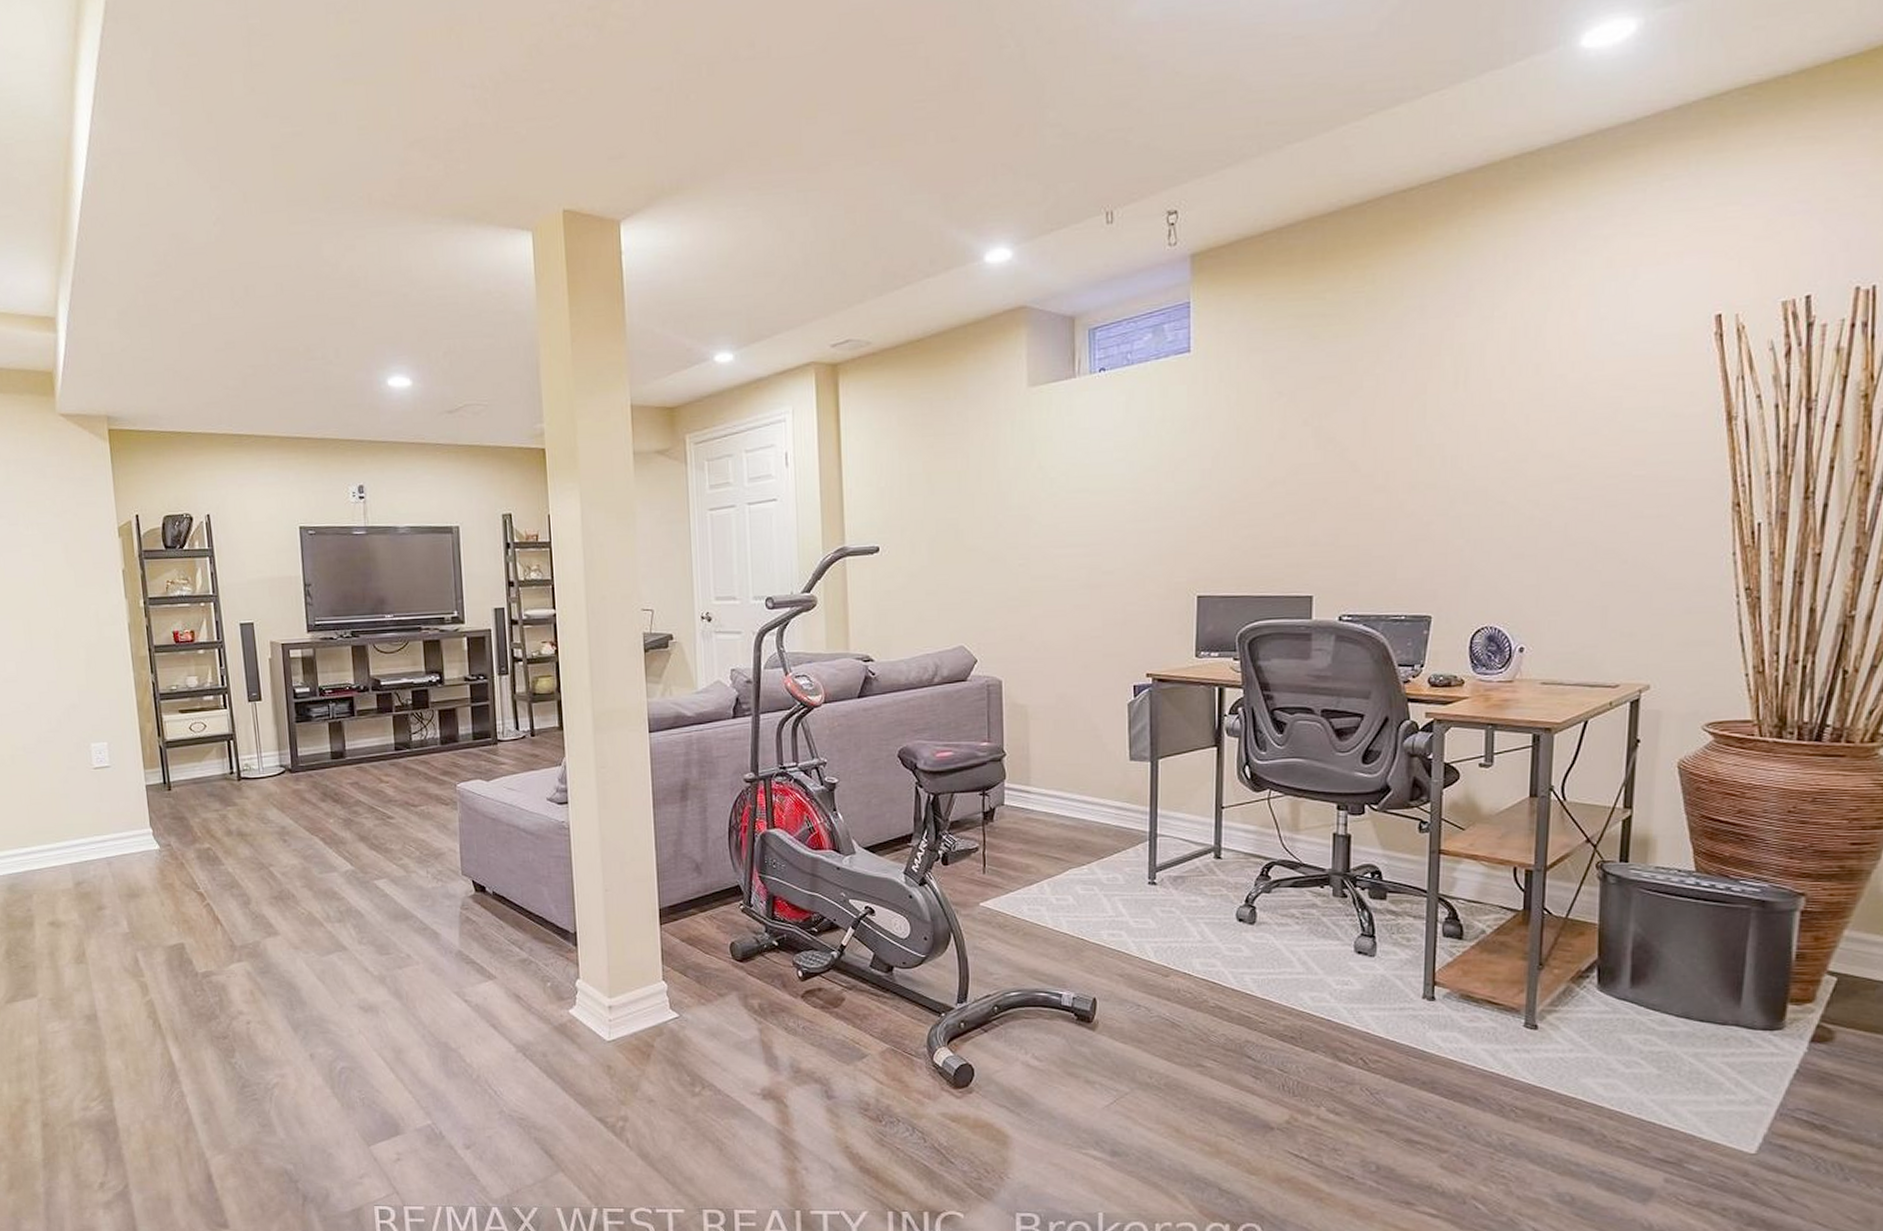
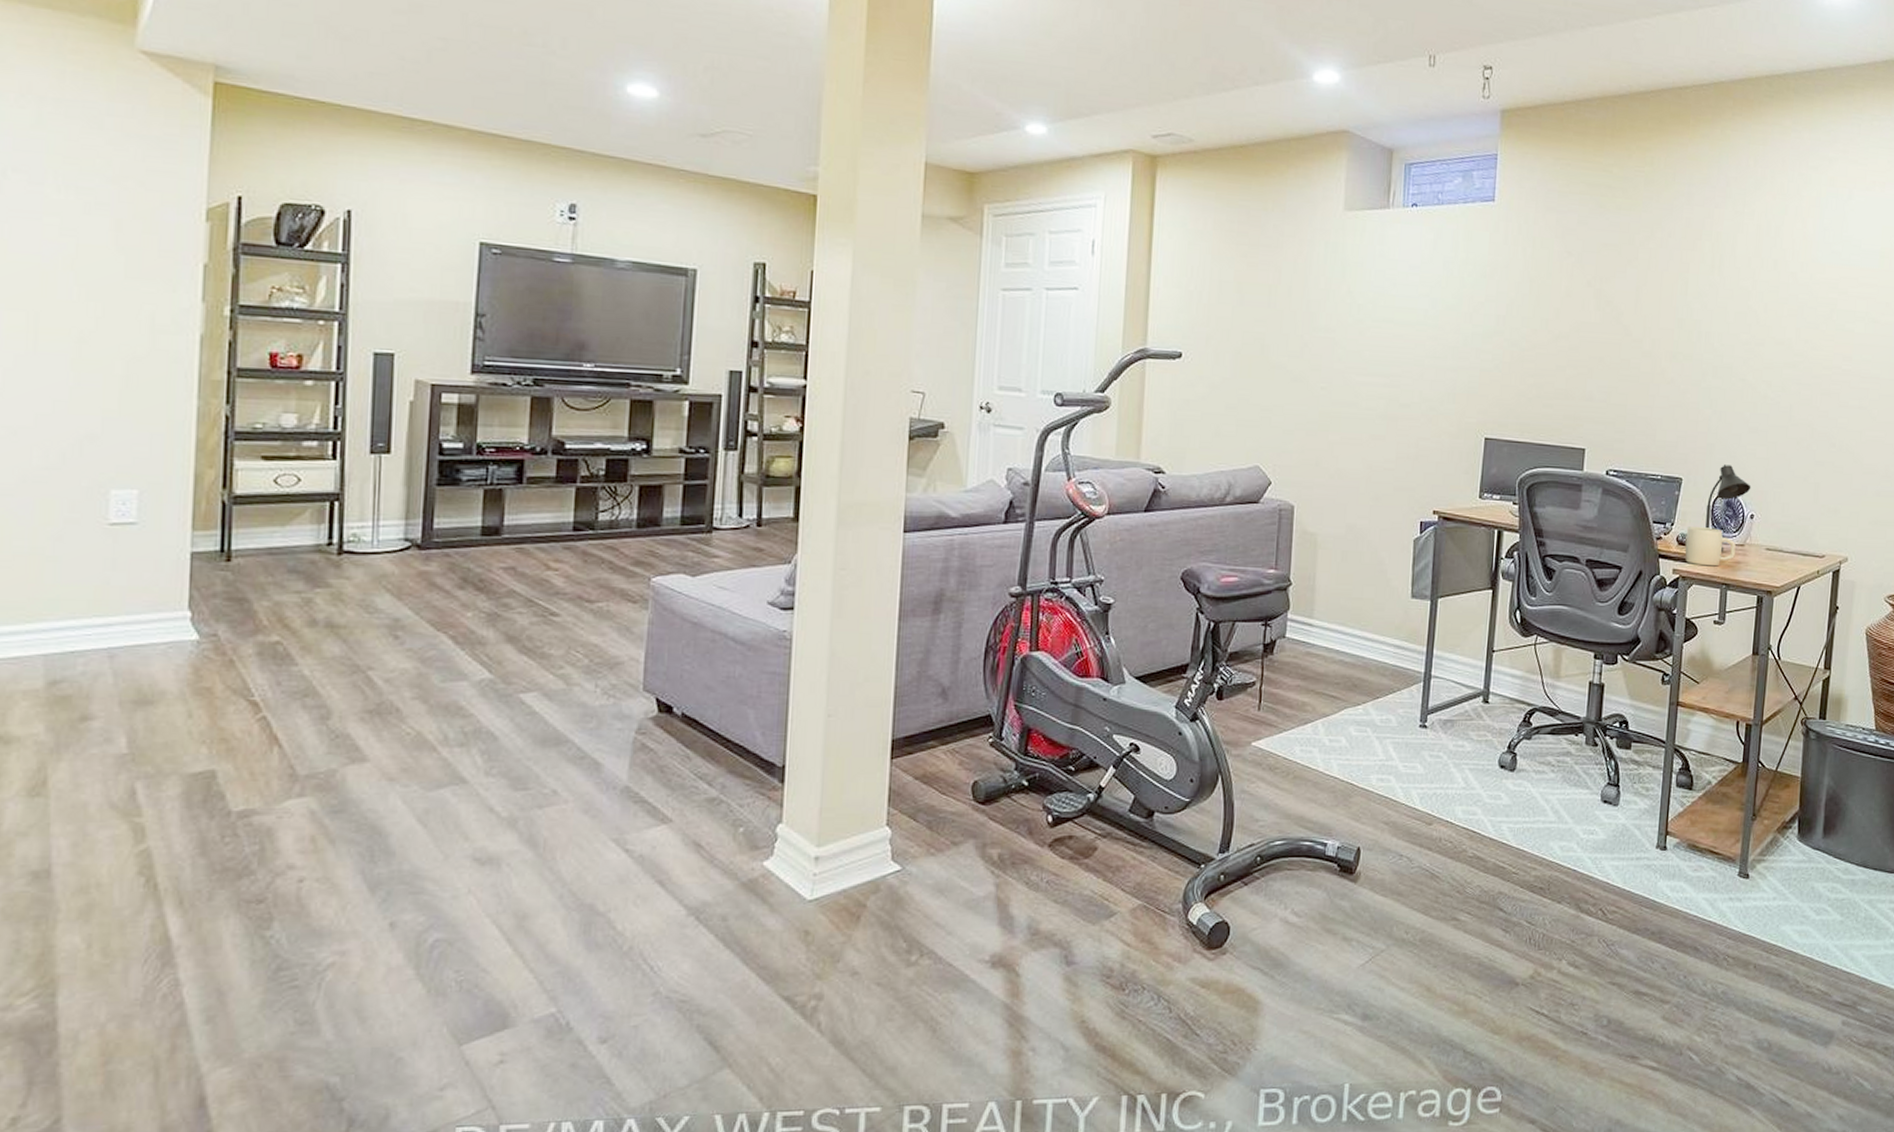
mug: none [1439,665,1502,707] -> present [1684,527,1736,567]
desk lamp: none [1463,595,1519,690] -> present [1705,463,1751,552]

